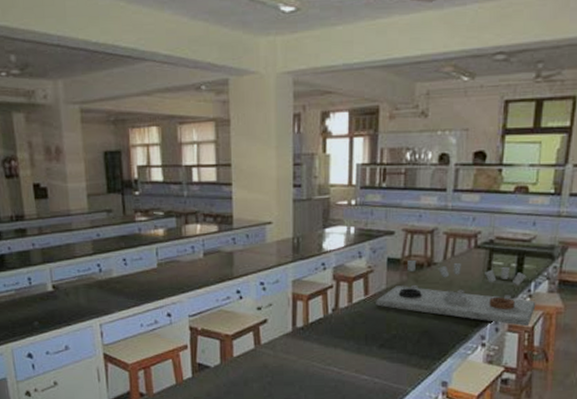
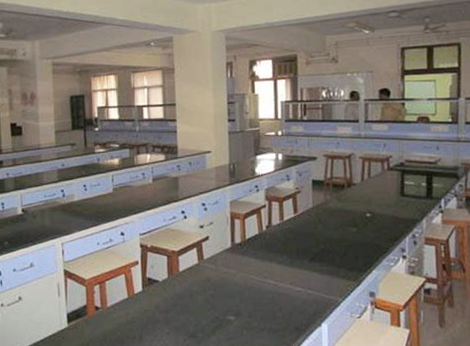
laboratory equipment: present [376,259,536,327] -> none [304,181,448,240]

